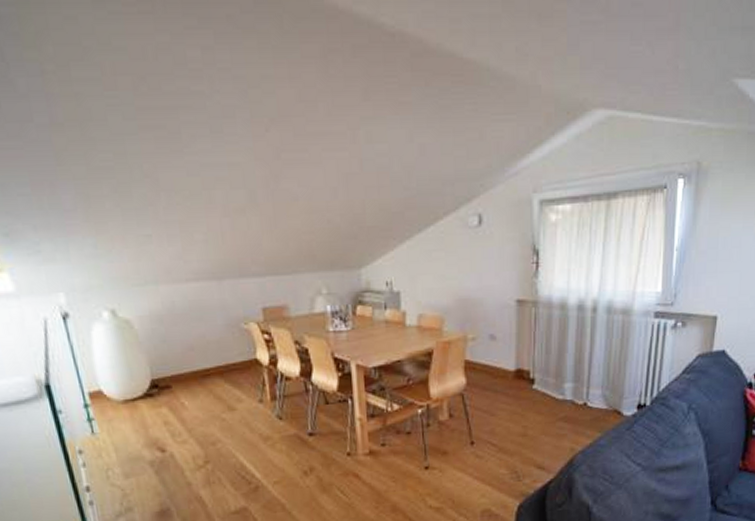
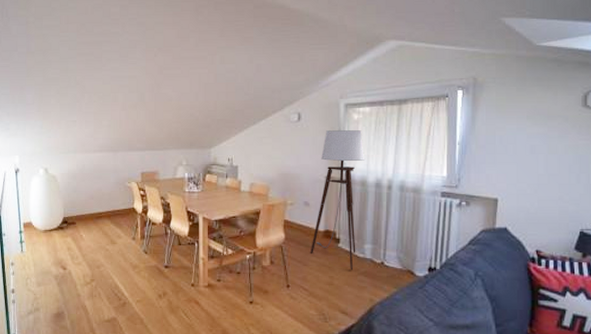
floor lamp: none [498,236,566,417] -> present [310,130,365,271]

